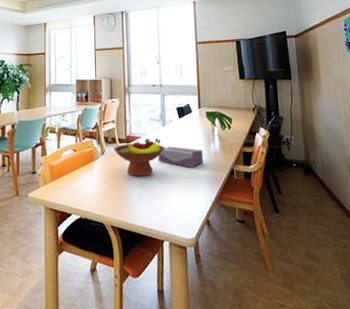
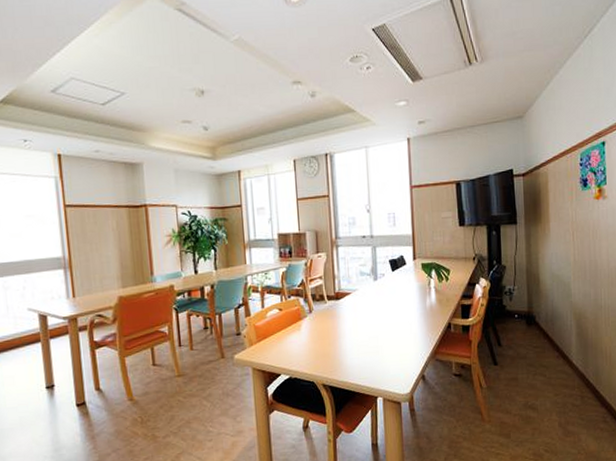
fruit bowl: present [114,138,165,177] -> none [322,294,378,335]
tissue box: present [158,146,203,167] -> none [369,301,418,323]

